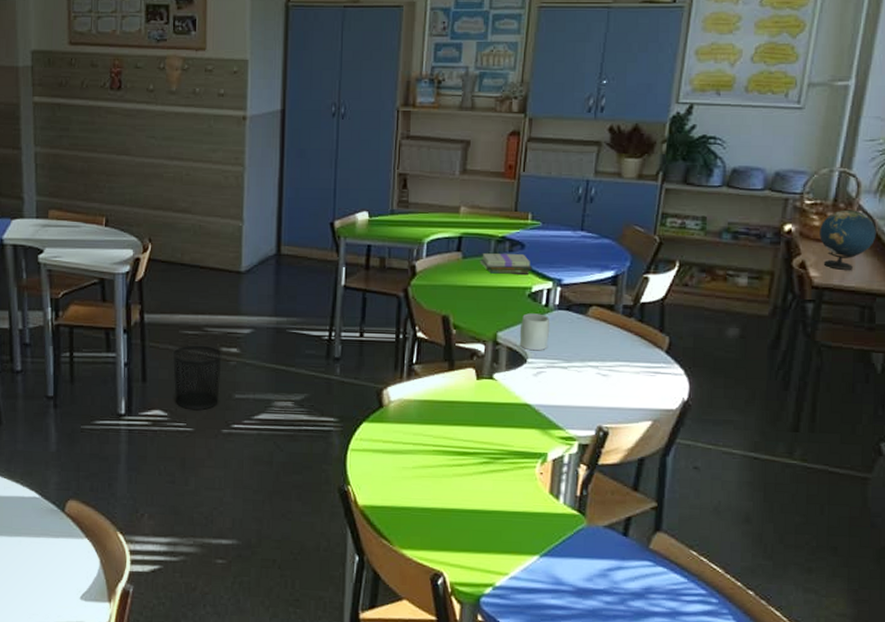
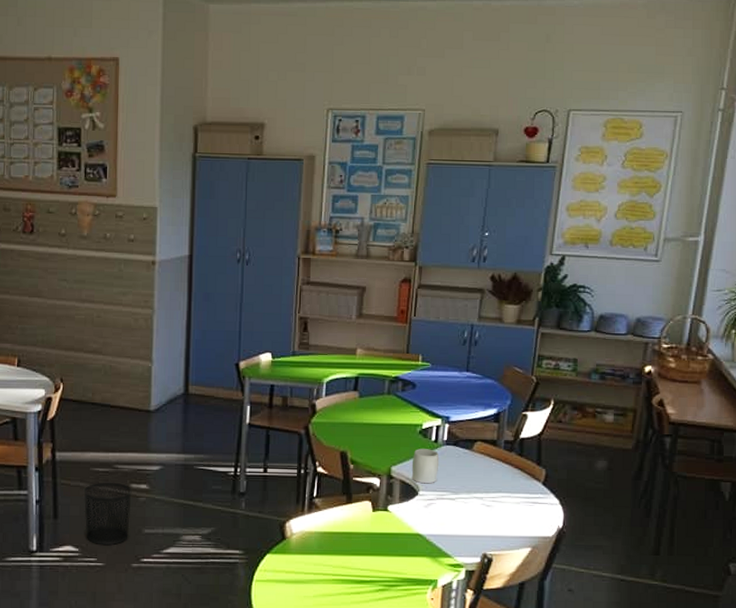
books: present [479,253,533,274] -> none [374,393,423,412]
globe: present [820,209,877,270] -> none [675,352,724,407]

